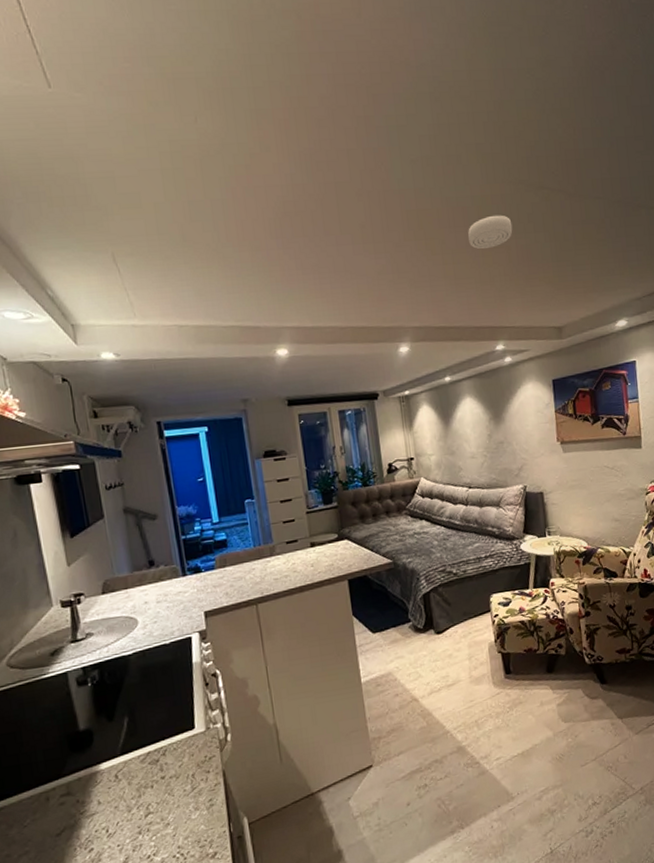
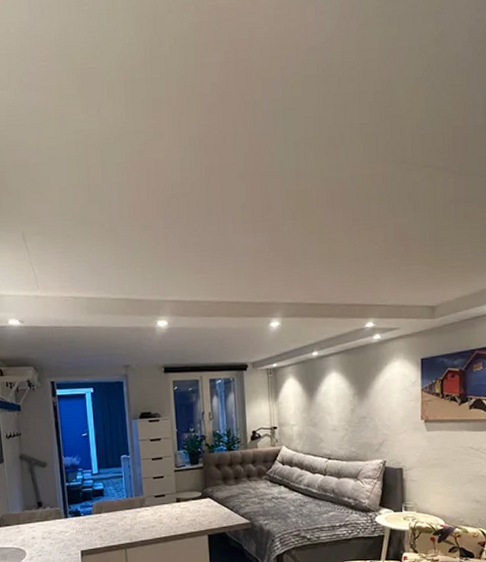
smoke detector: present [468,215,513,249] -> none [346,194,392,228]

